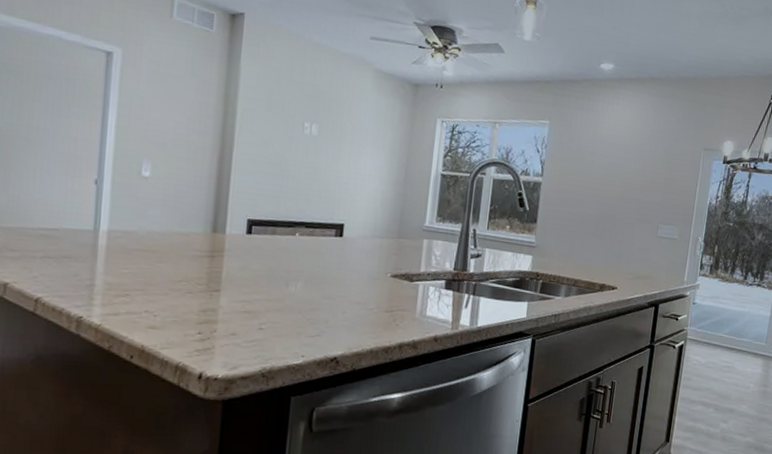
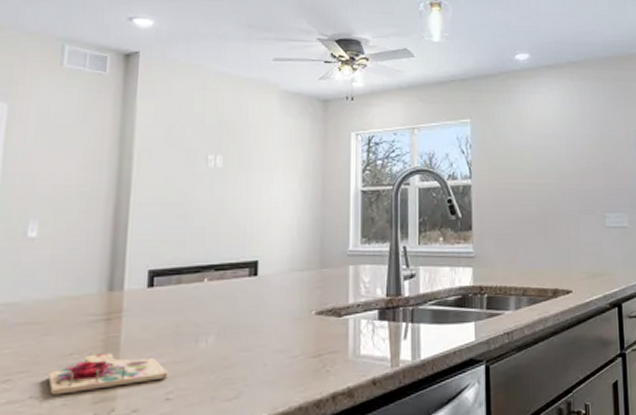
cutting board: none [161,283,262,313] -> present [48,353,169,395]

